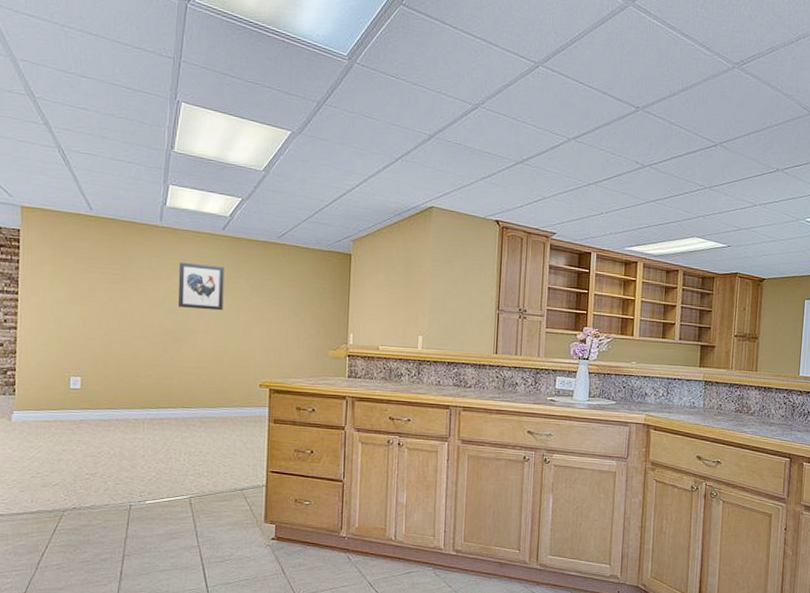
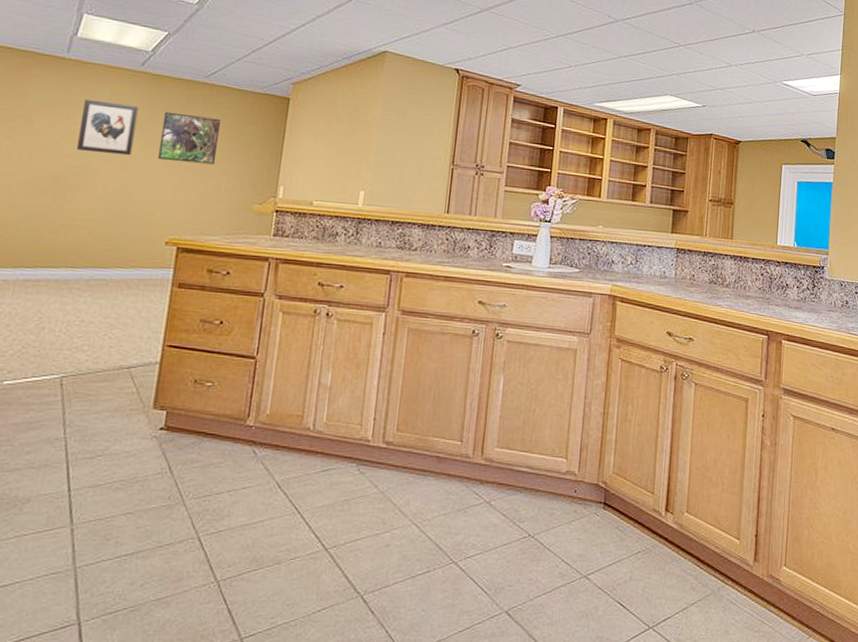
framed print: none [245,270,294,317] -> present [157,111,220,165]

